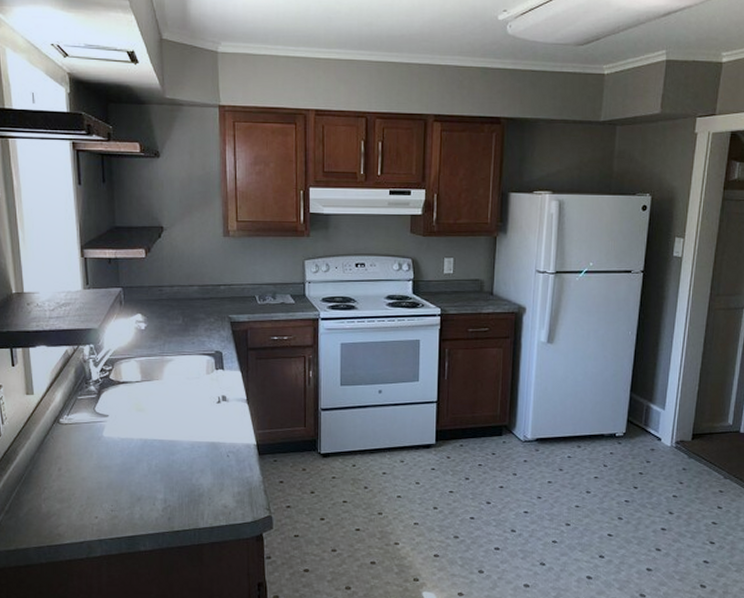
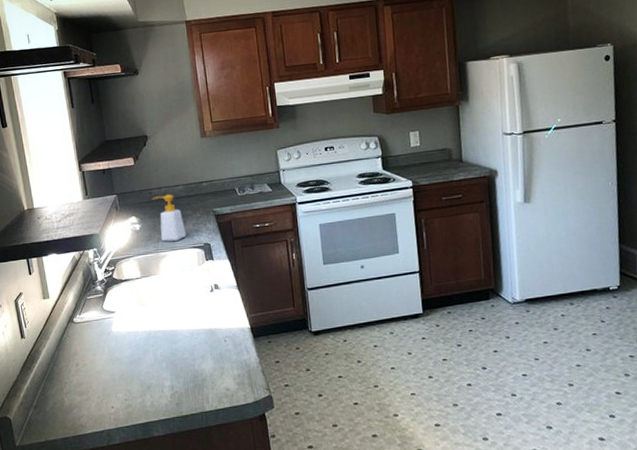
soap bottle: none [162,294,197,345] -> present [152,194,187,242]

